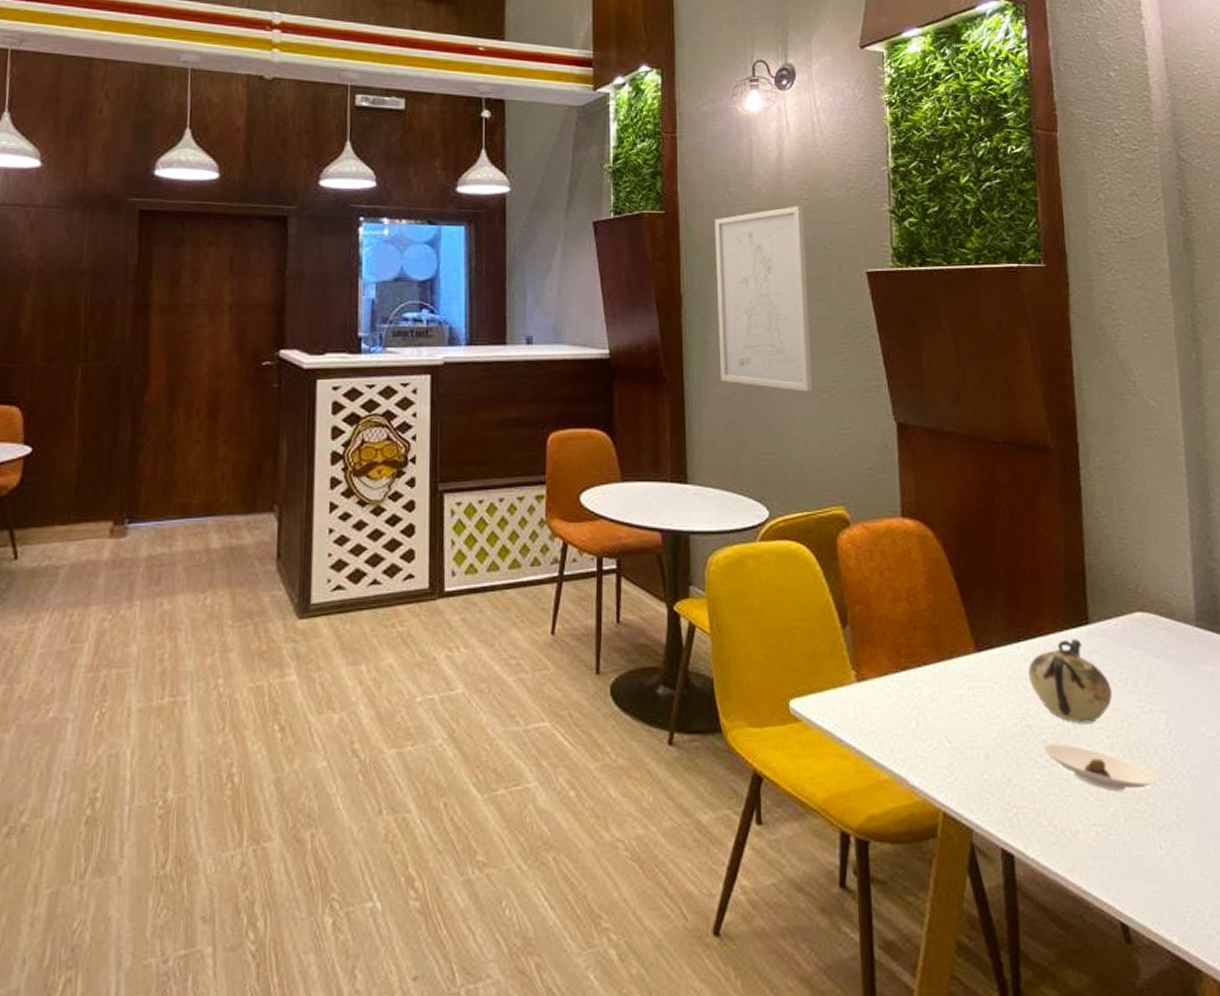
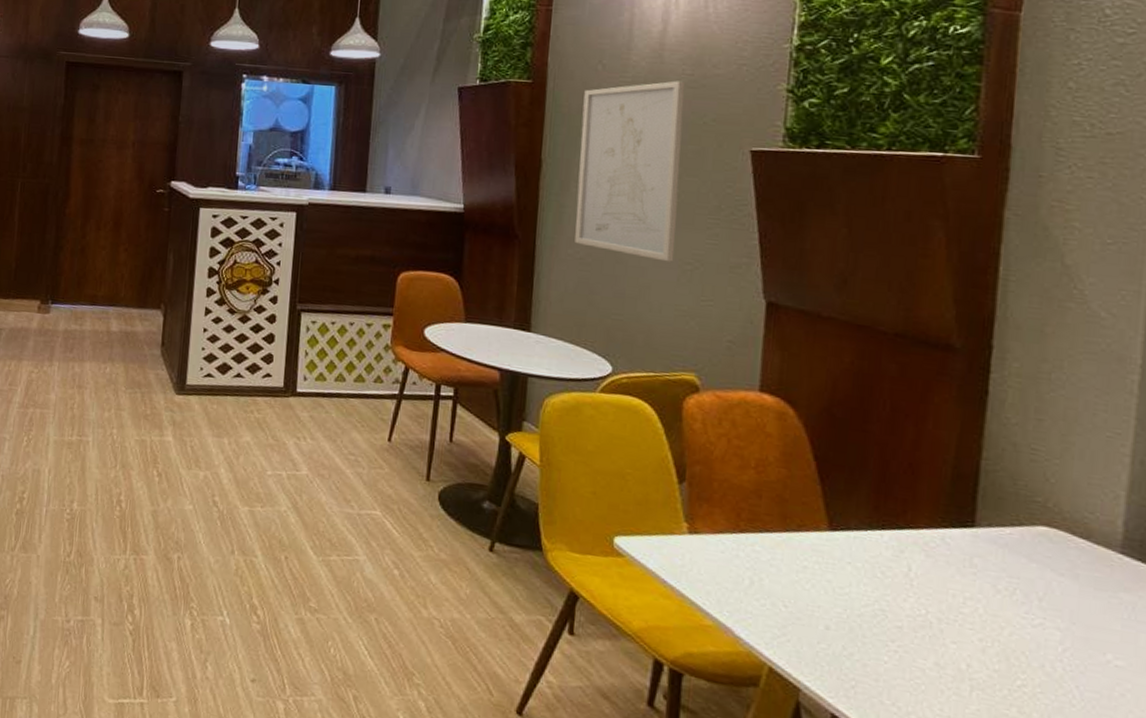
teapot: present [1028,639,1112,724] -> none [889,537,993,623]
saucer: present [1042,743,1157,791] -> none [895,630,1037,697]

